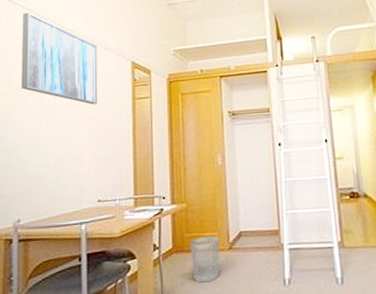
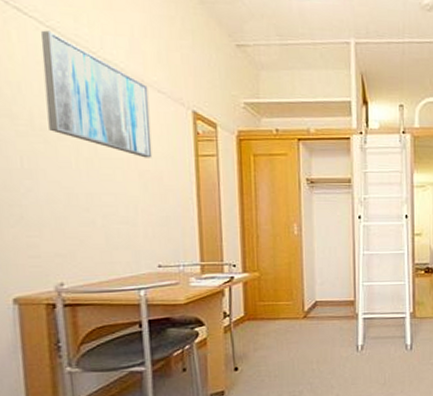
wastebasket: present [190,237,220,283] -> none [263,306,295,349]

